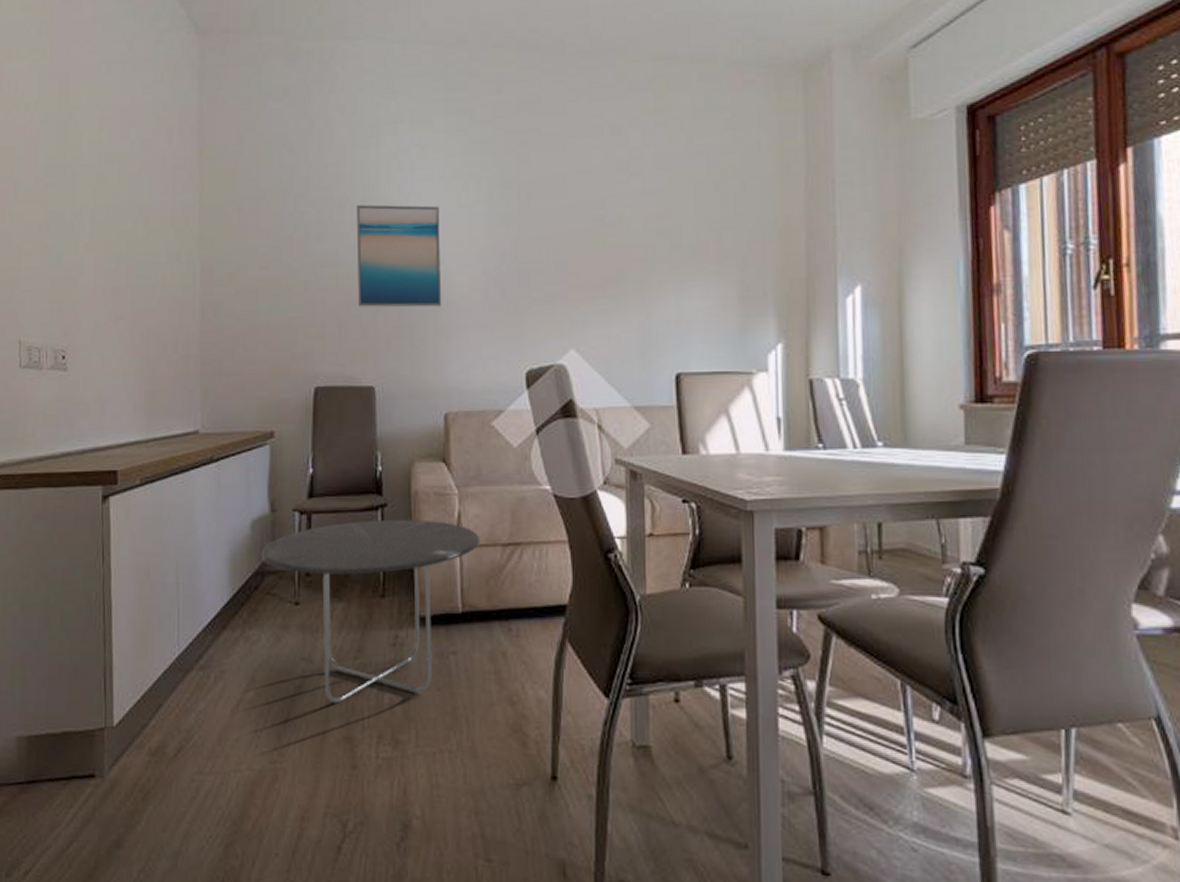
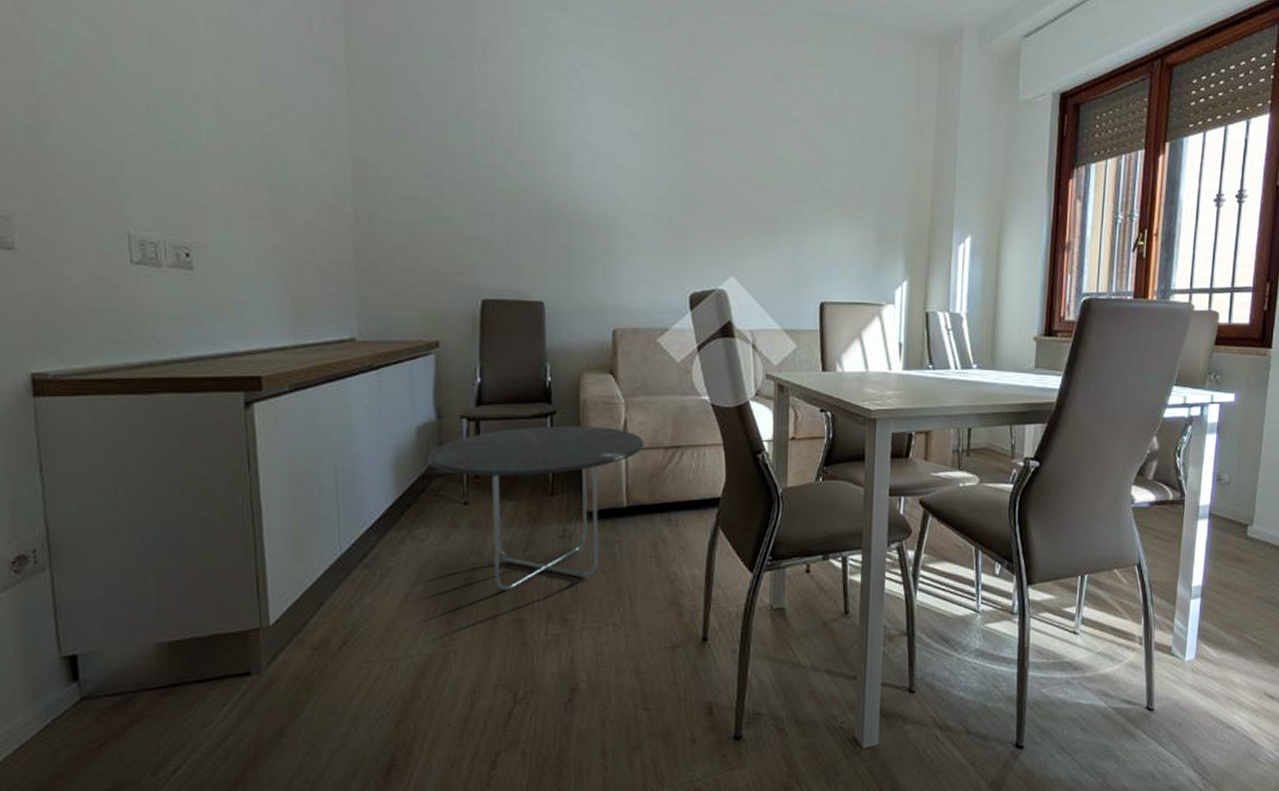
wall art: present [356,204,442,308] -> none [525,121,612,229]

